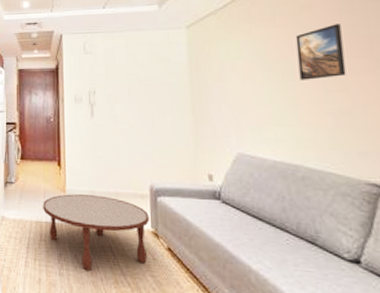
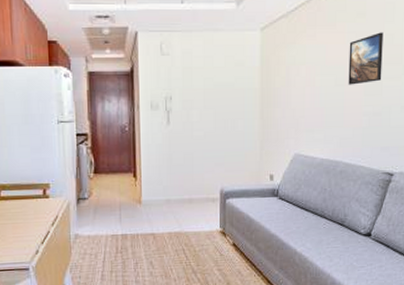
coffee table: present [43,194,149,270] -> none [119,203,218,274]

